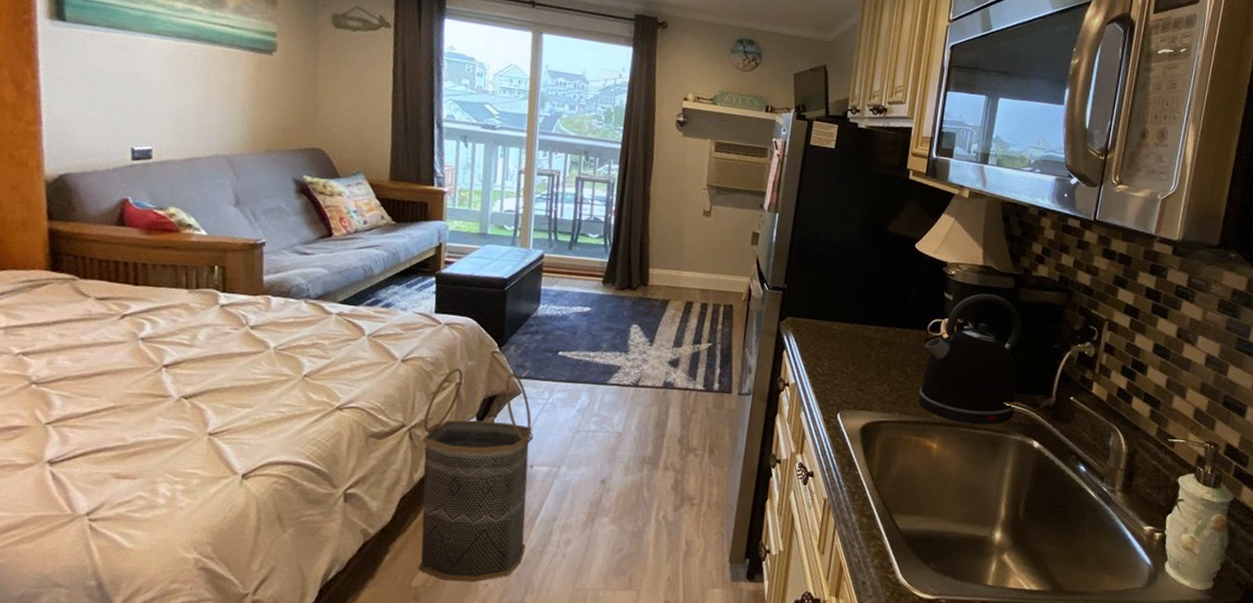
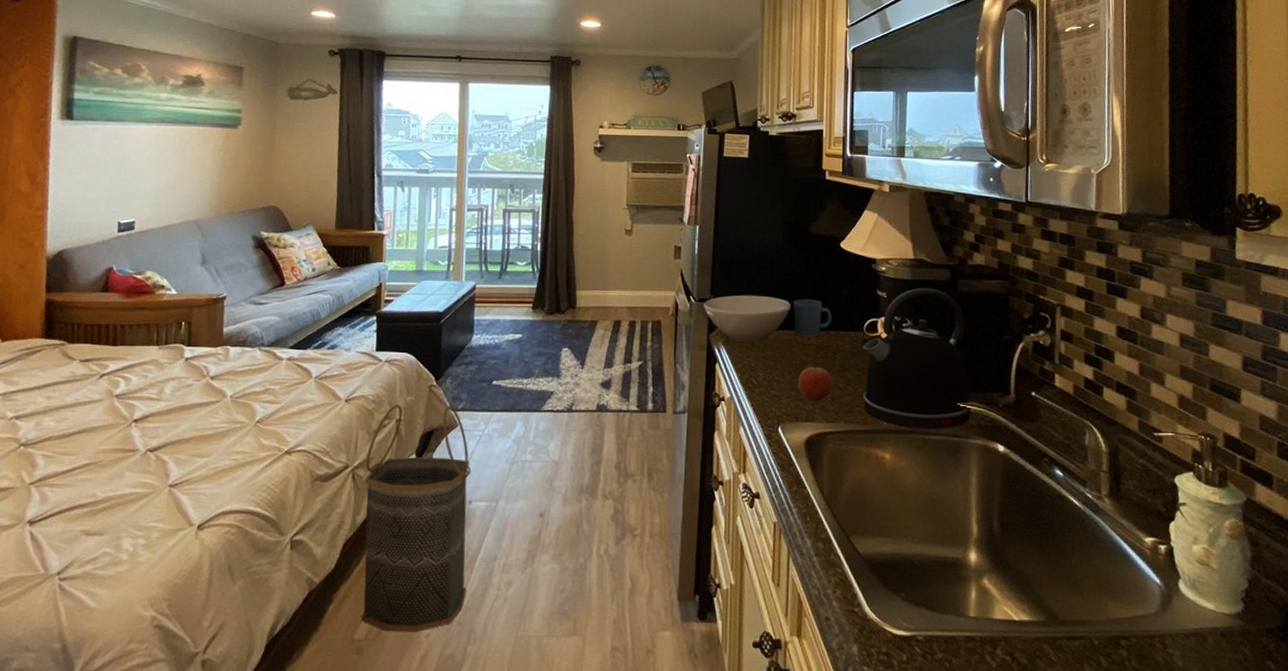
bowl: none [776,286,862,334] -> present [703,295,791,343]
fruit: none [860,356,893,393] -> present [798,362,832,402]
mug: none [862,295,900,333] -> present [793,299,832,338]

